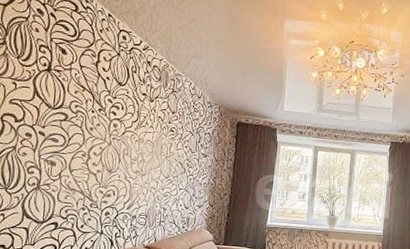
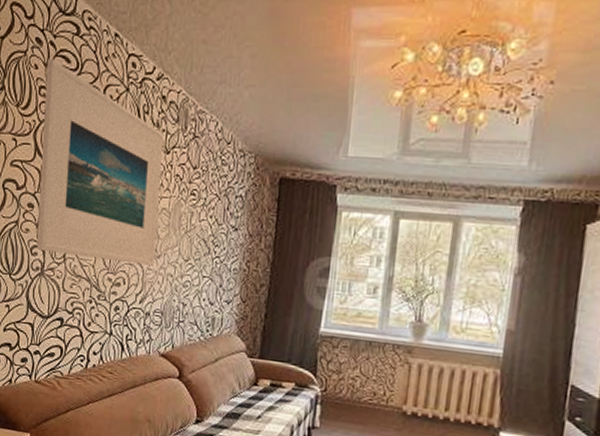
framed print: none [33,25,149,182] -> present [36,58,164,266]

